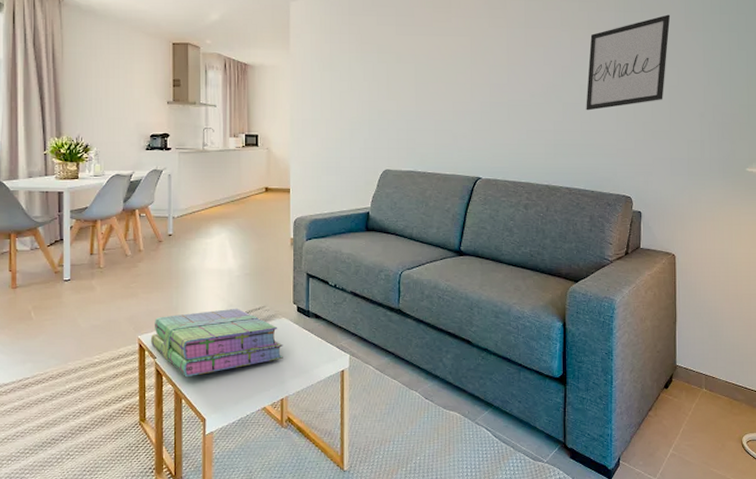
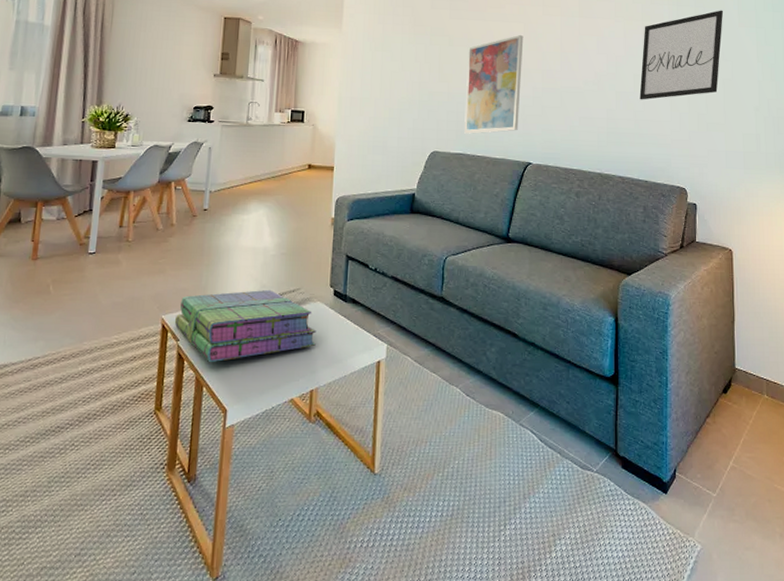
wall art: none [414,48,470,151] -> present [464,34,524,134]

